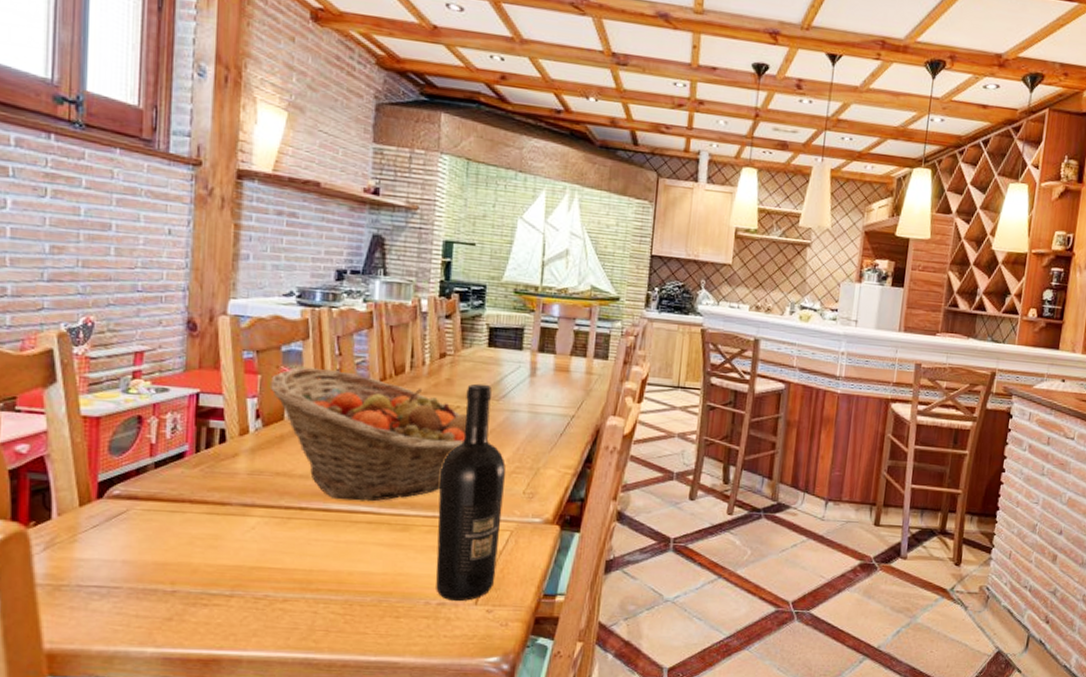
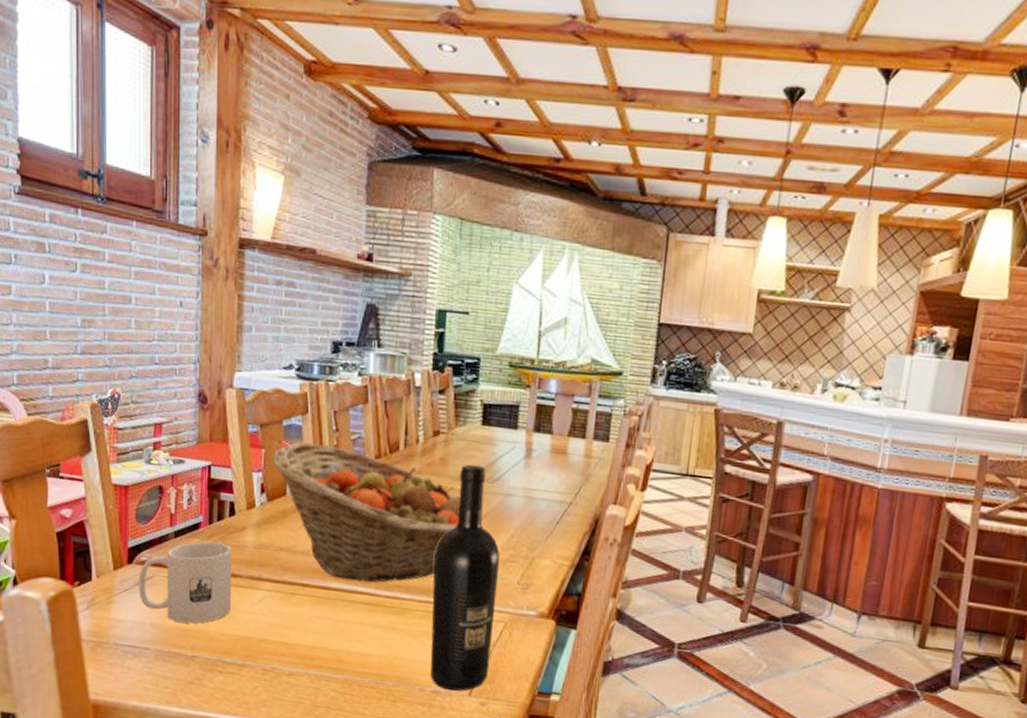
mug: none [109,470,221,557] -> present [138,541,232,624]

